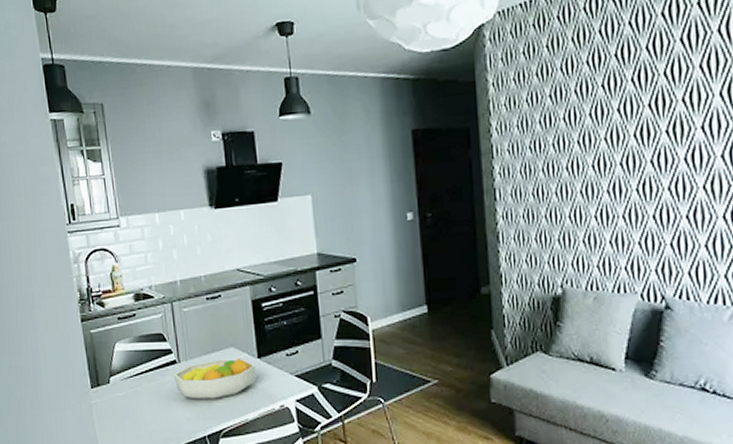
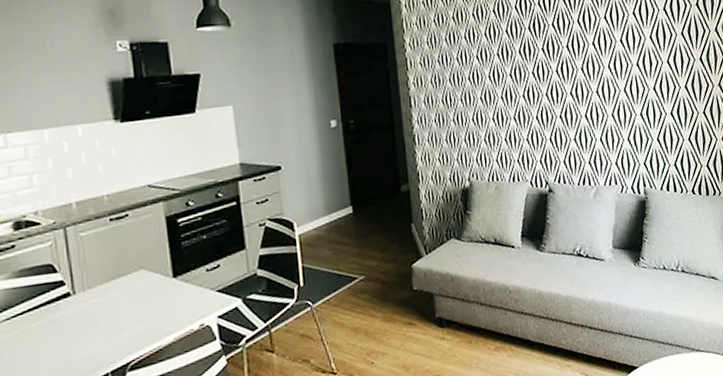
fruit bowl: present [173,357,256,399] -> none [66,279,171,334]

